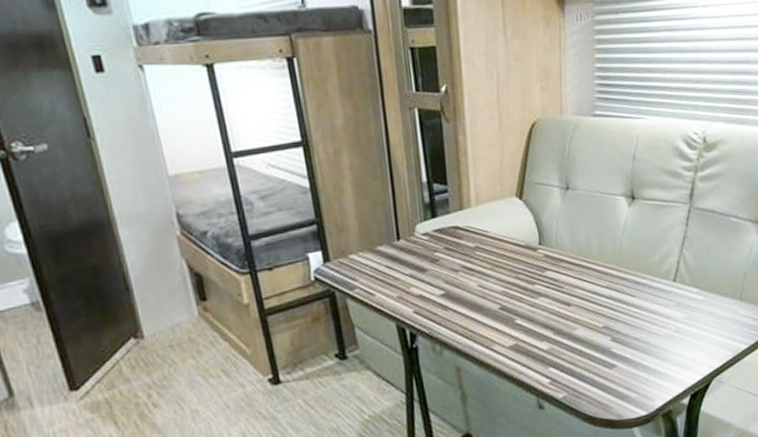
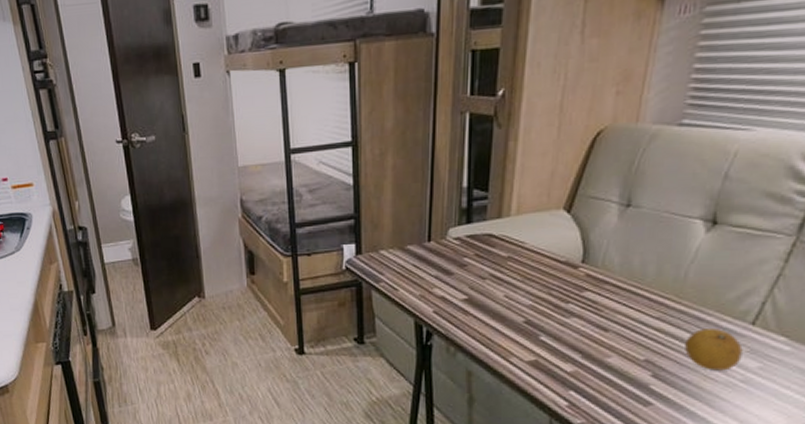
fruit: none [630,289,672,326] -> present [685,329,743,371]

